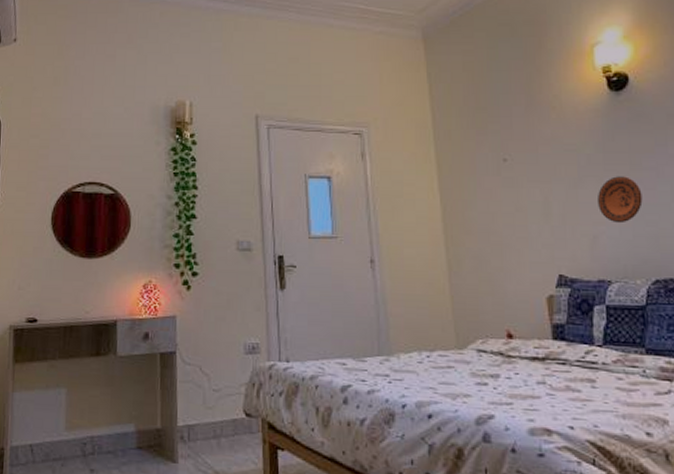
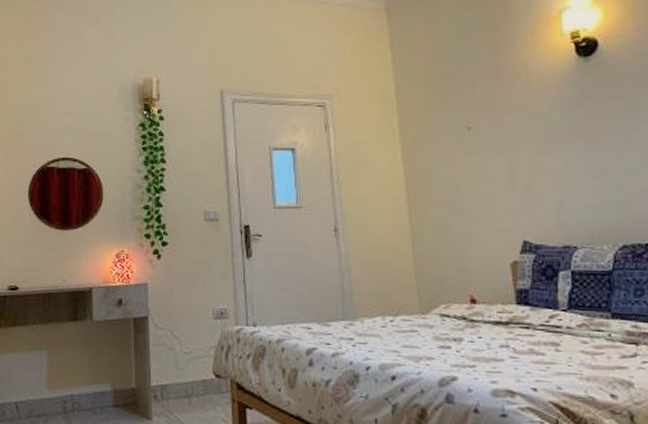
decorative plate: present [598,176,643,224] -> none [564,142,611,190]

